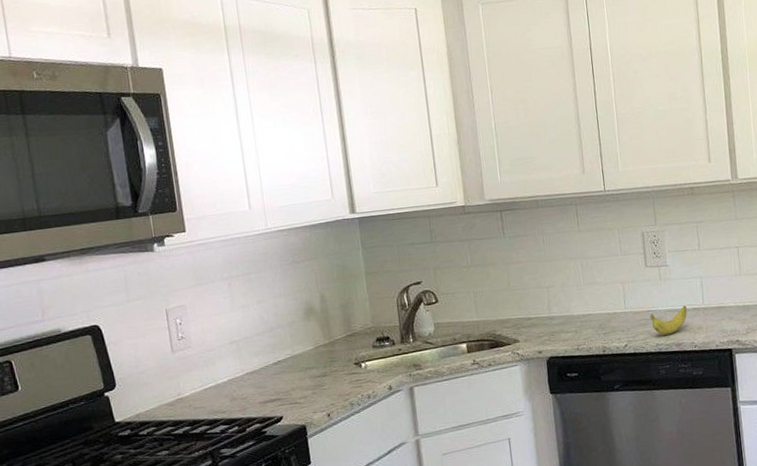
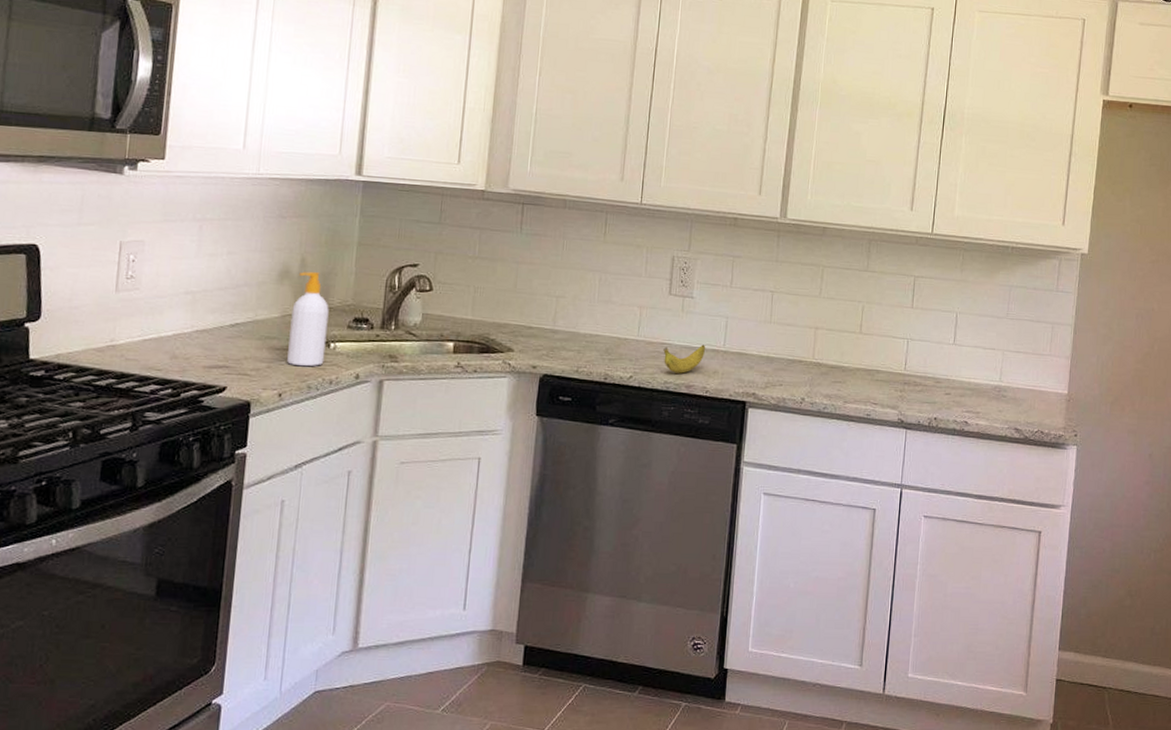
soap bottle: none [322,305,360,388] -> present [287,272,329,367]

